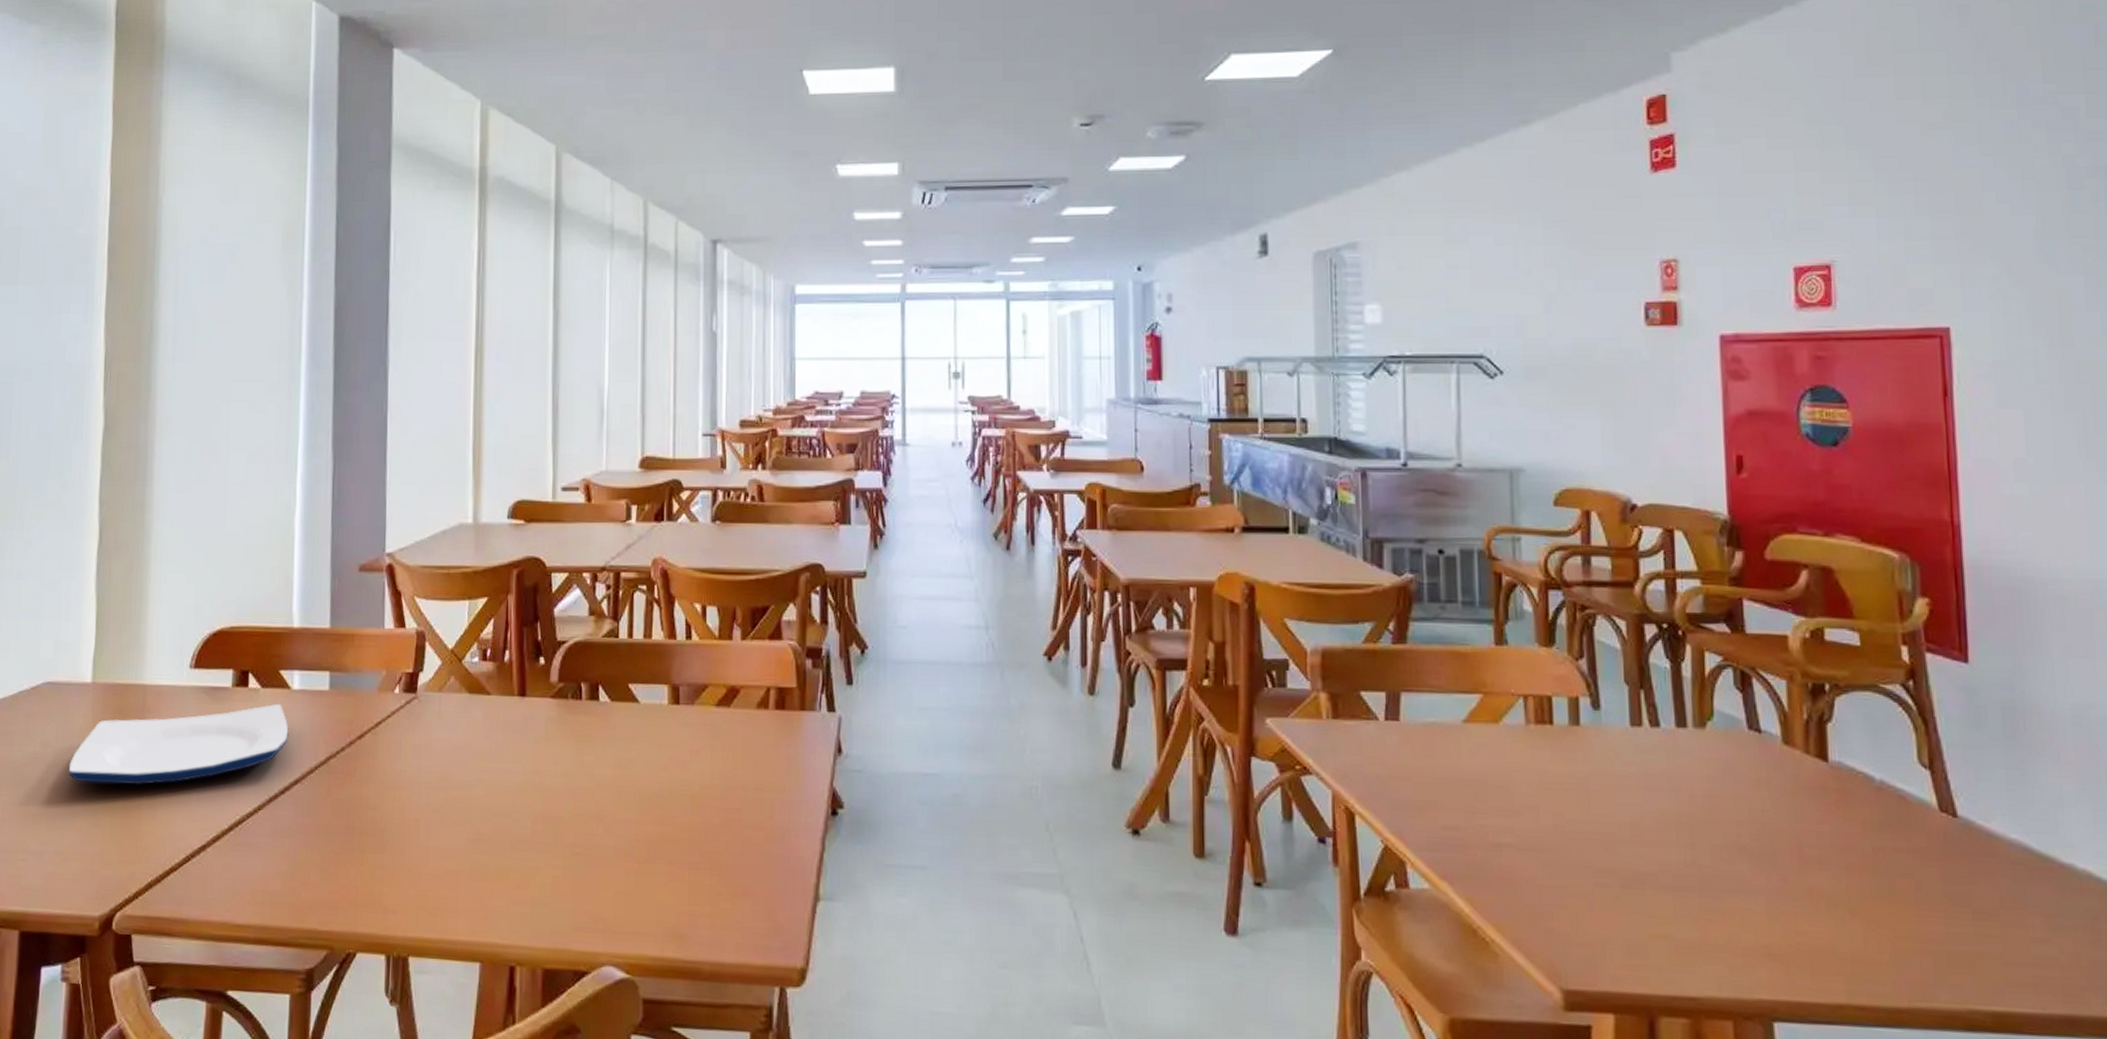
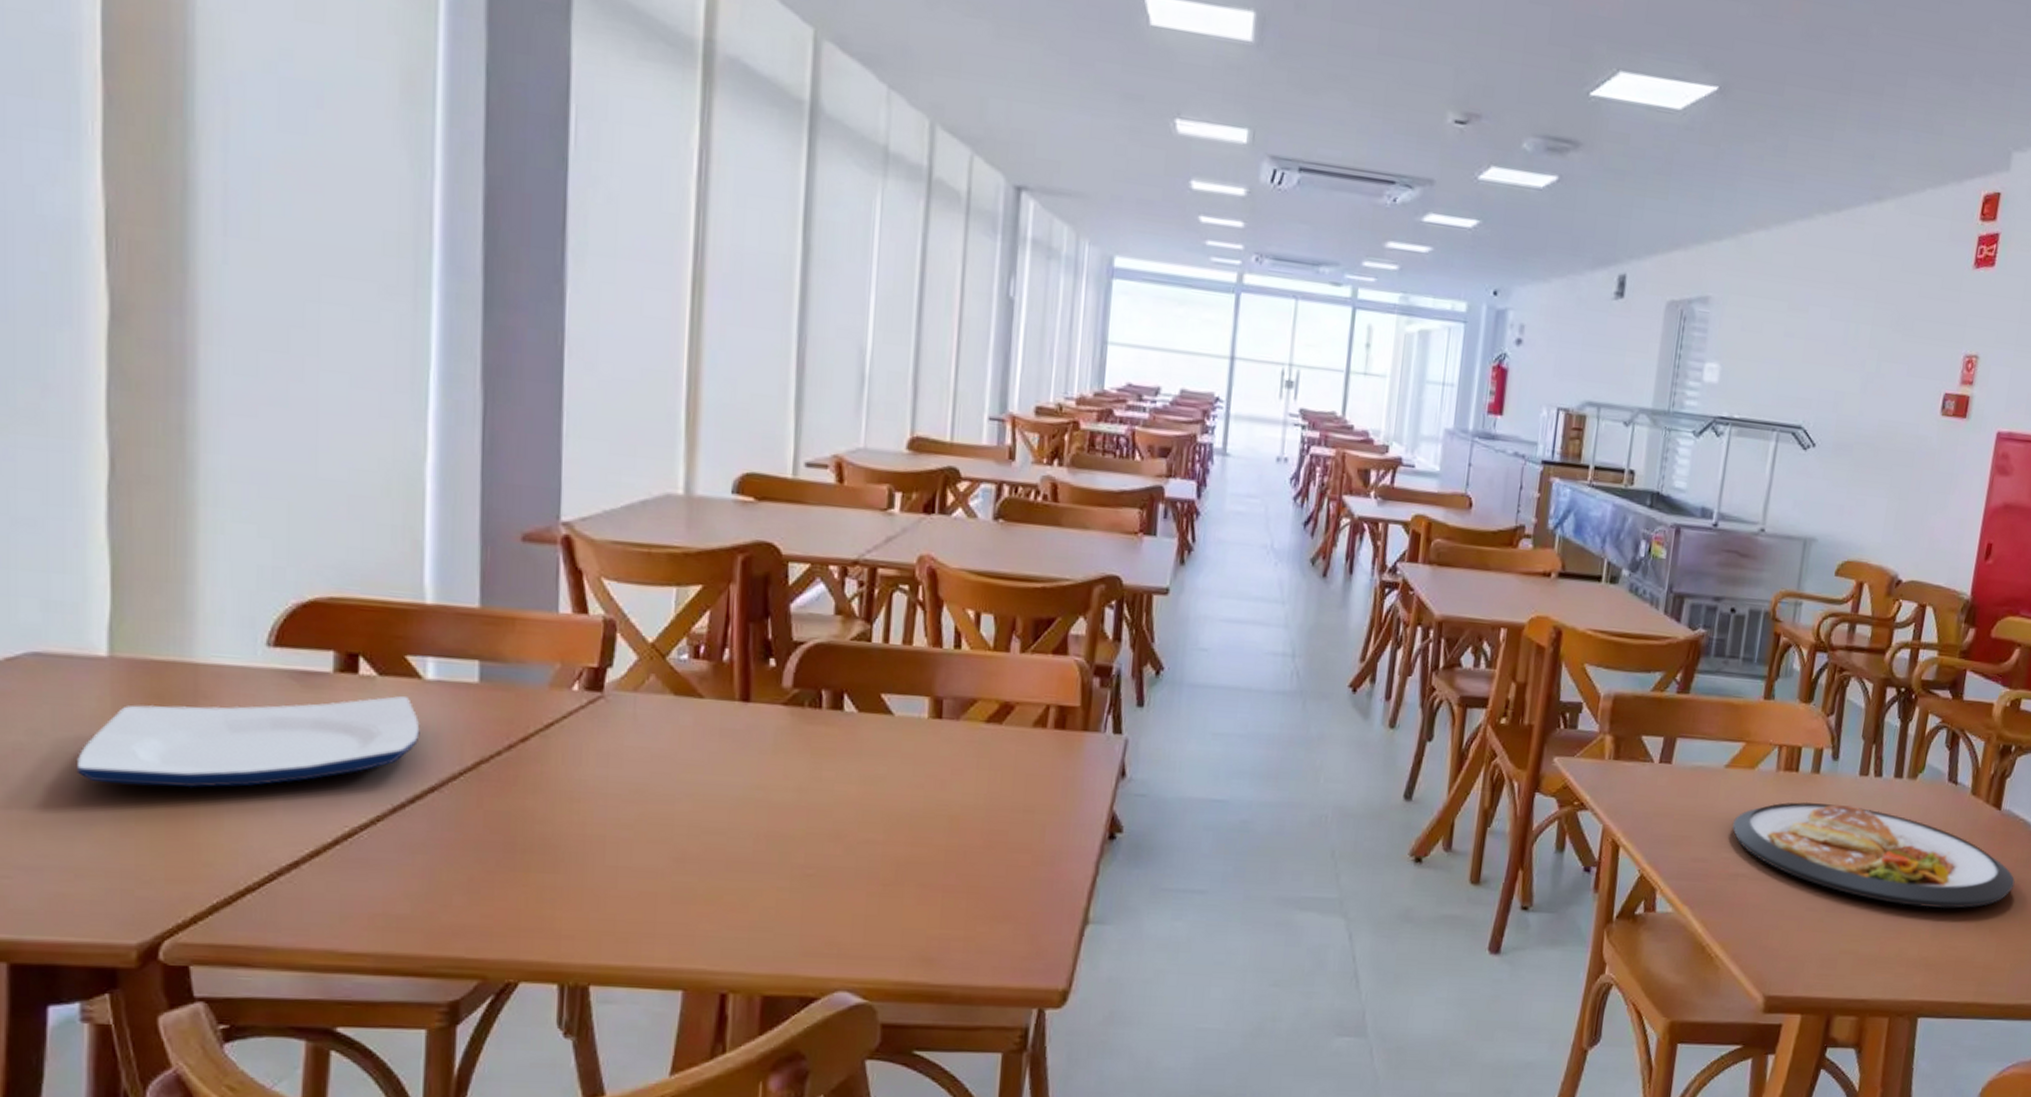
dish: none [1484,758,1870,885] -> present [1732,801,2015,909]

